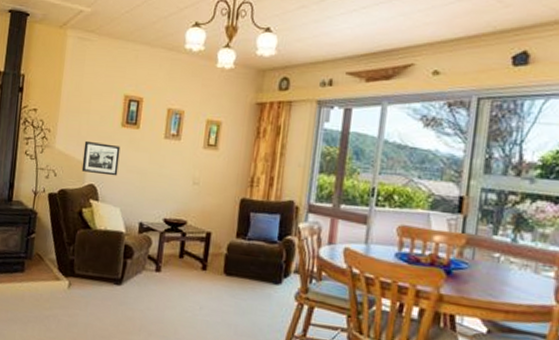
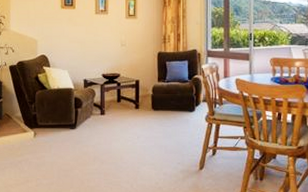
picture frame: present [81,140,121,176] -> none [33,22,63,47]

